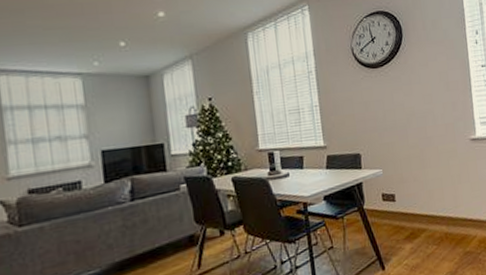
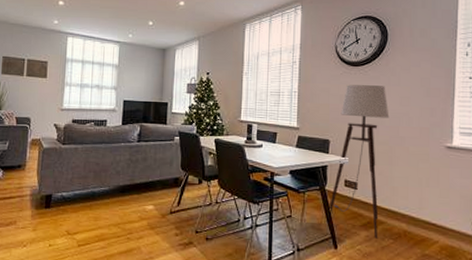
floor lamp: none [367,86,422,249] -> present [328,85,390,239]

